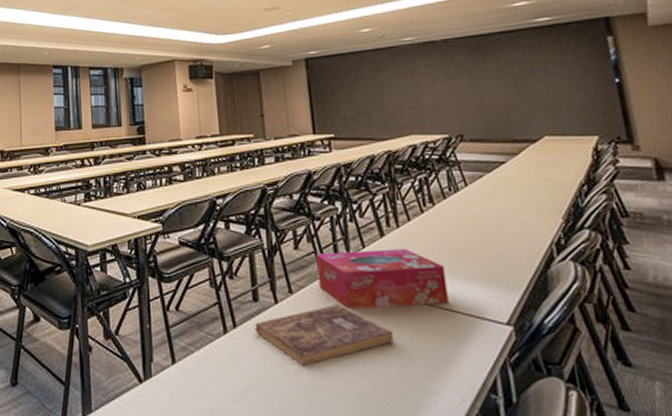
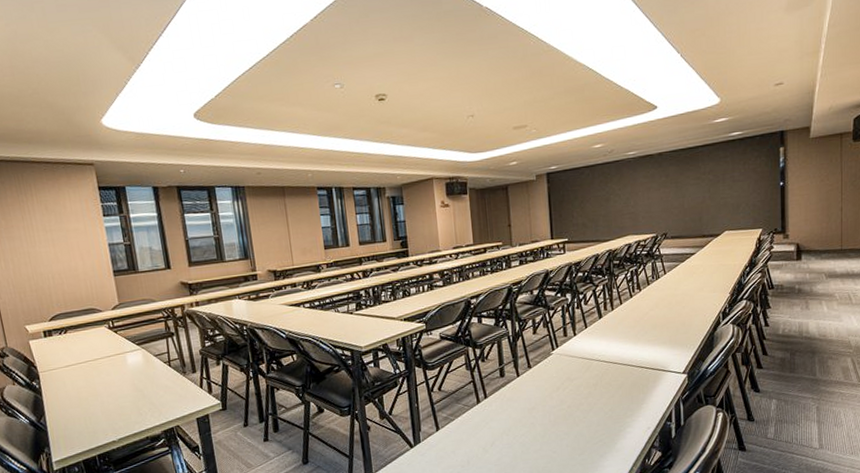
bible: present [255,305,394,366] -> none [501,372,604,420]
tissue box: present [316,249,449,308] -> none [550,326,645,374]

